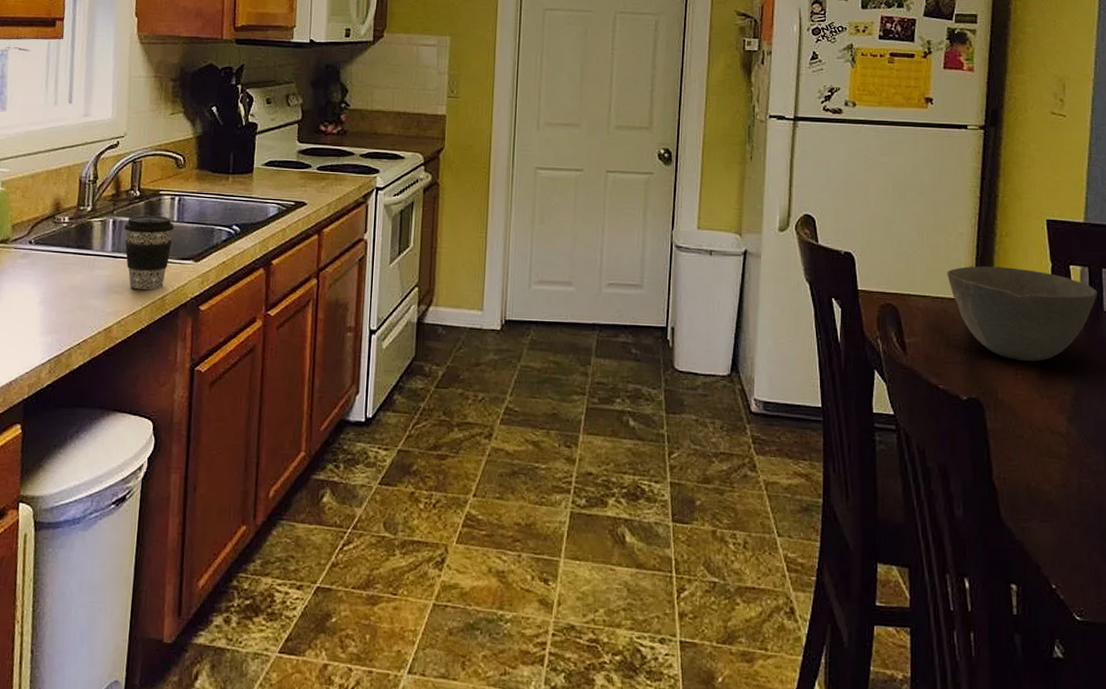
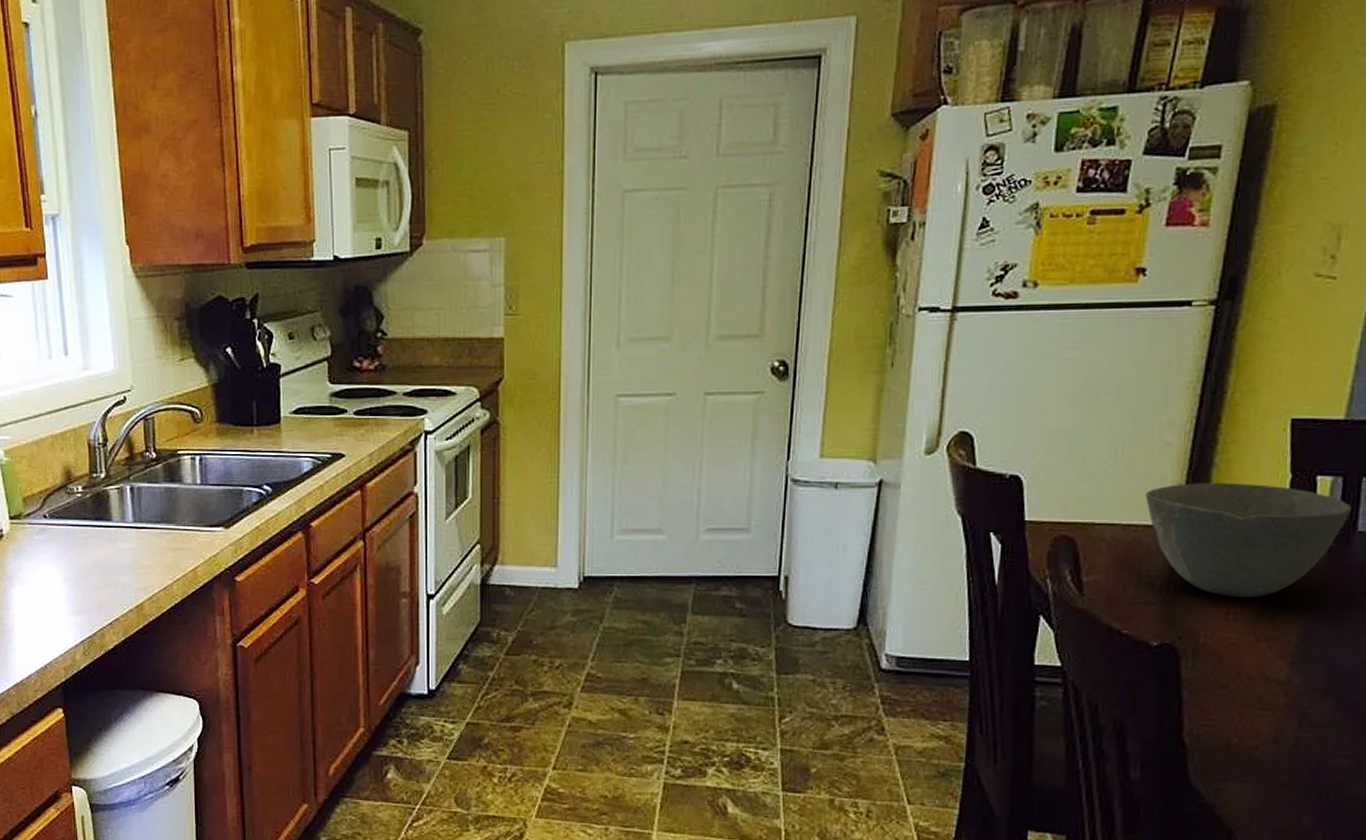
coffee cup: present [123,215,174,290] -> none [142,479,198,562]

